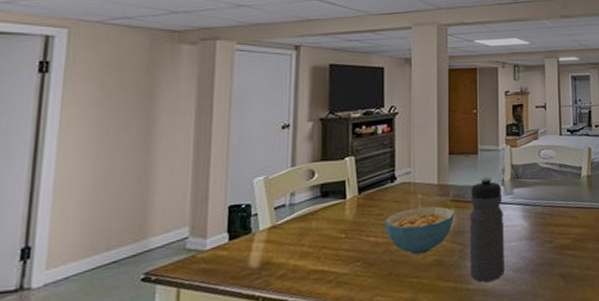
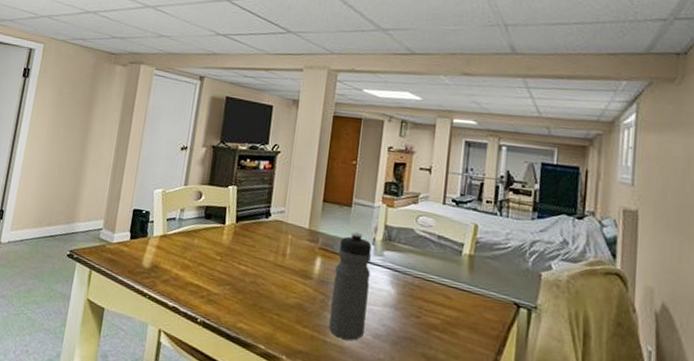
cereal bowl: present [384,206,455,255] -> none [255,247,321,294]

